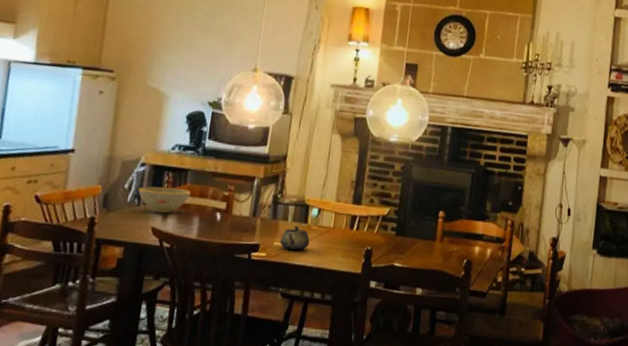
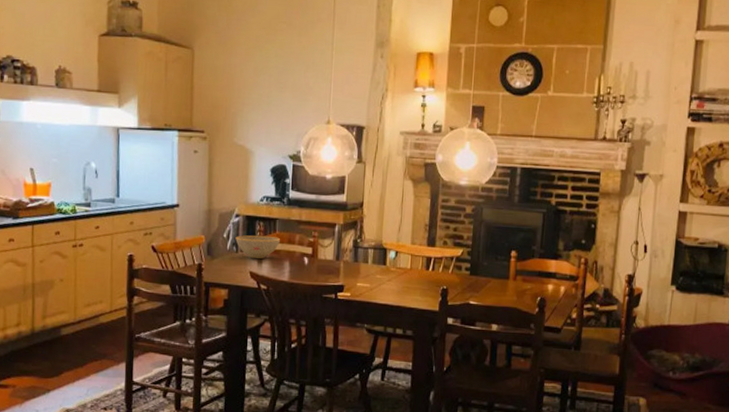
teapot: present [280,225,310,251] -> none [362,267,390,291]

